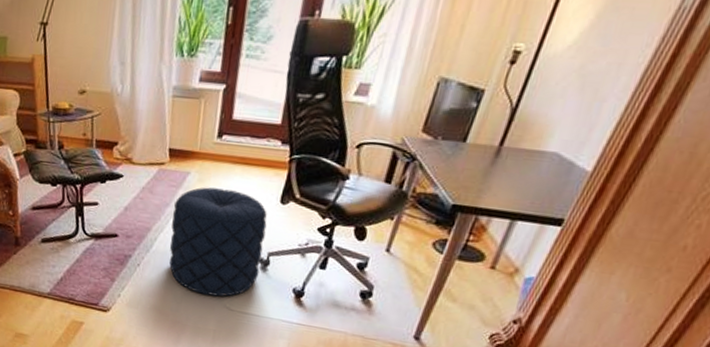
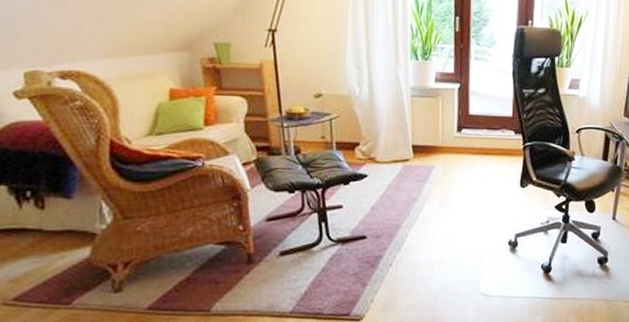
pouf: present [169,187,267,297] -> none [421,179,511,284]

